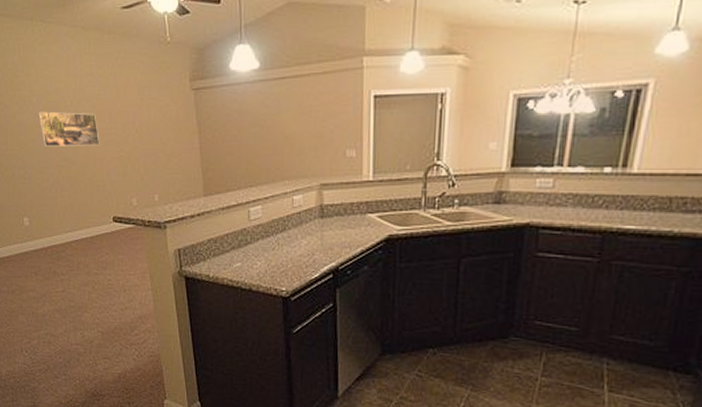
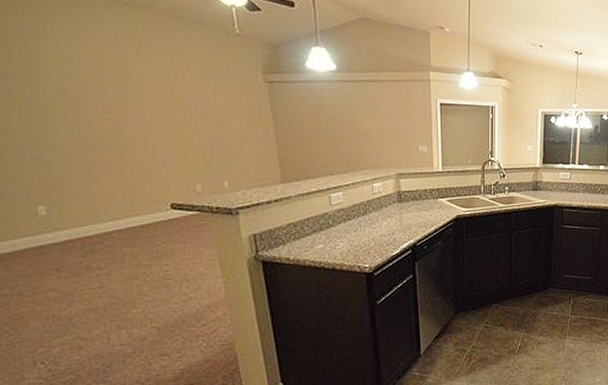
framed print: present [38,111,100,147] -> none [61,87,152,129]

